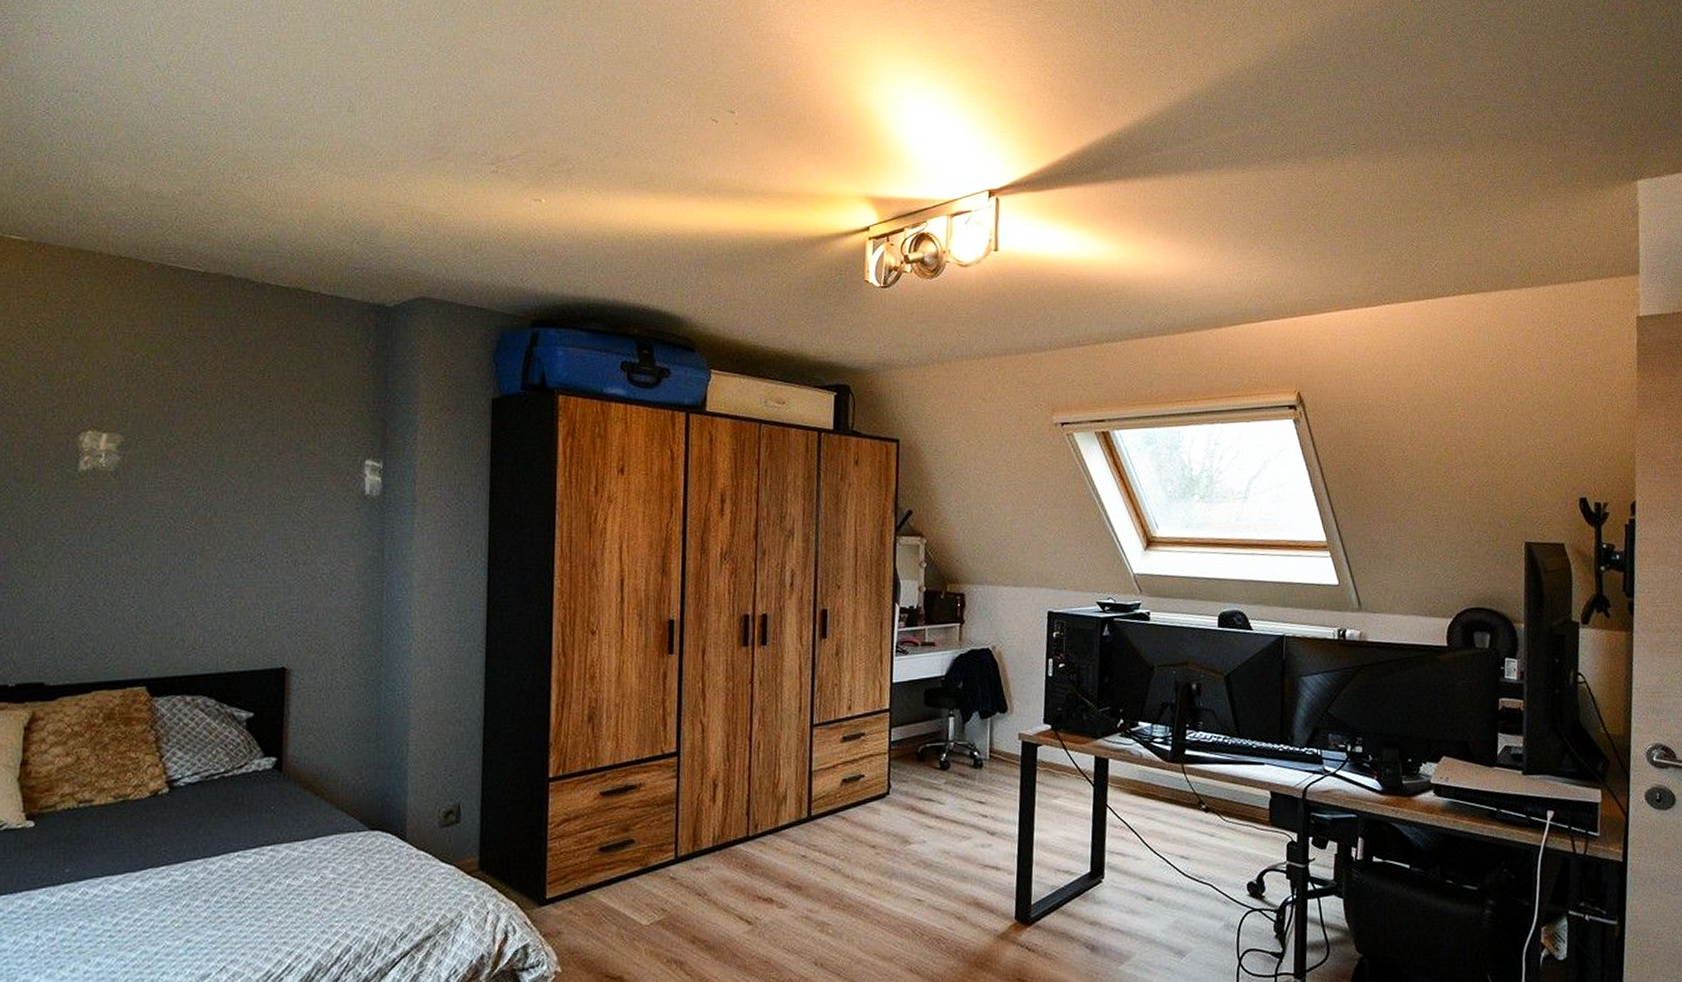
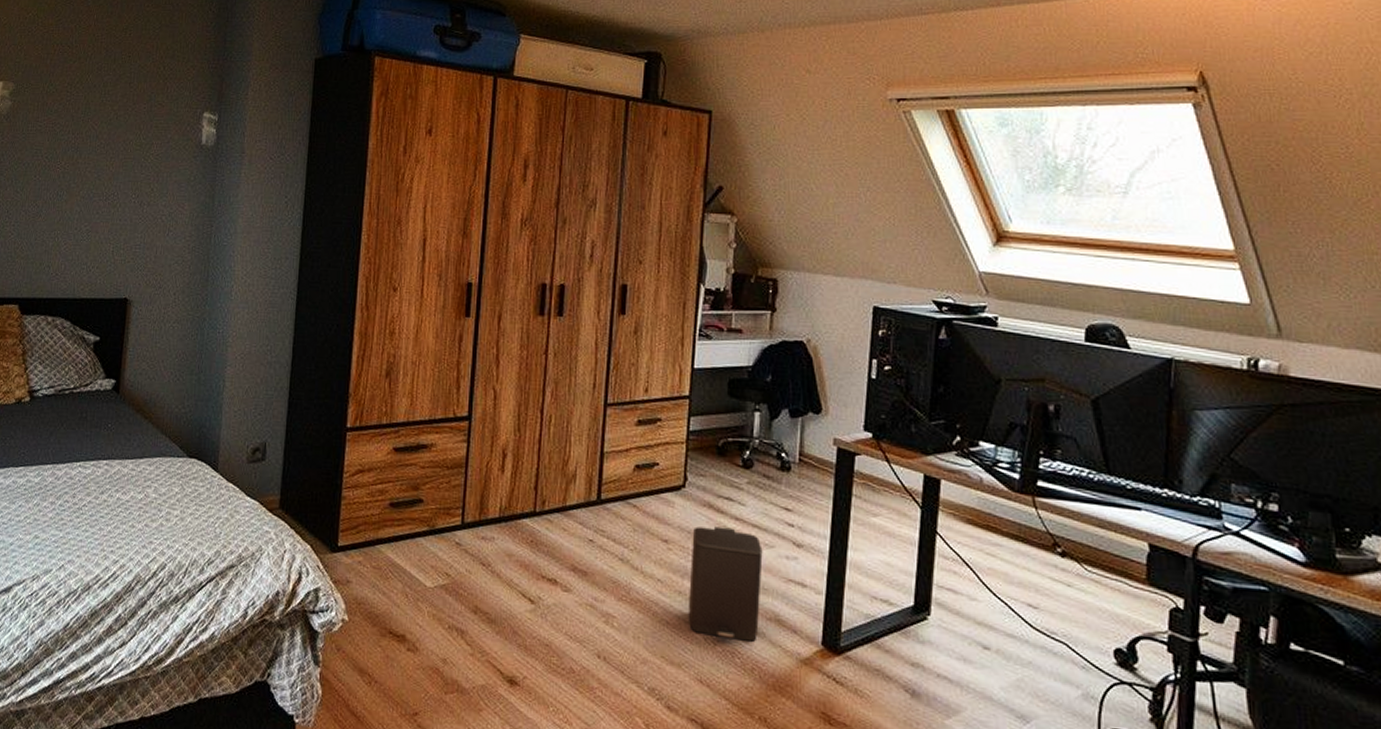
pedal bin: none [896,826,962,928] -> present [688,526,763,642]

